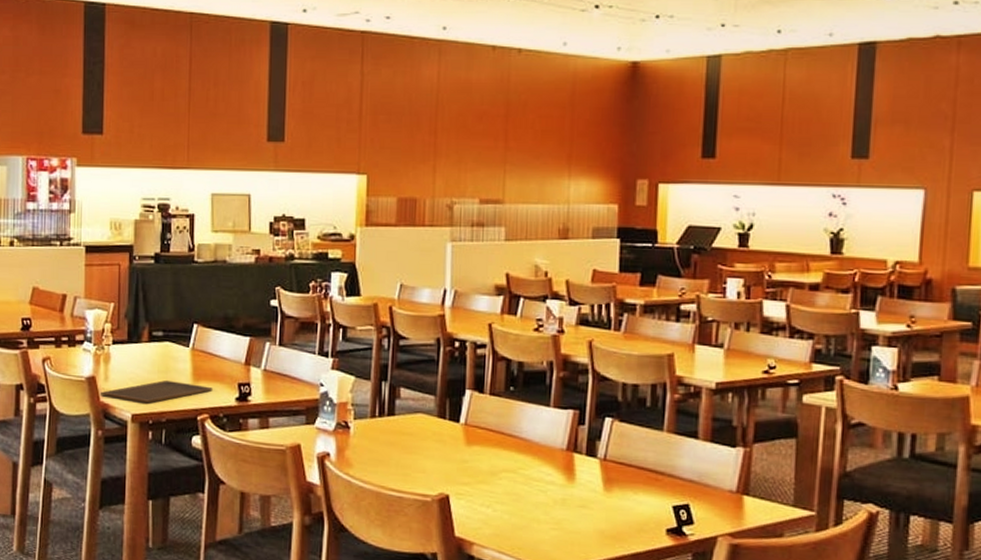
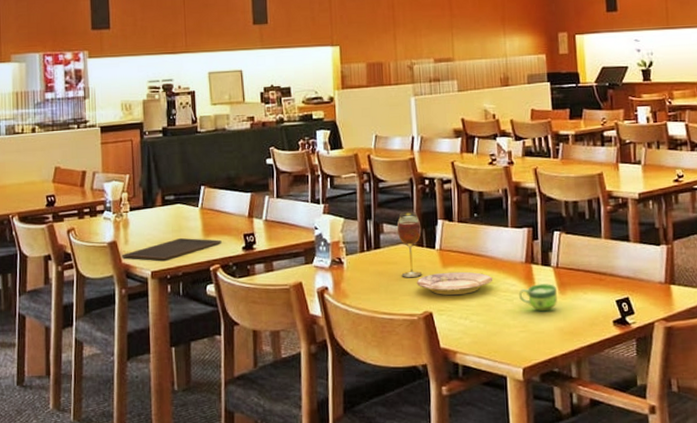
wineglass: none [416,376,446,454] -> present [396,211,422,278]
plate: none [433,450,526,479] -> present [416,271,493,296]
cup: none [554,476,601,509] -> present [518,284,557,312]

